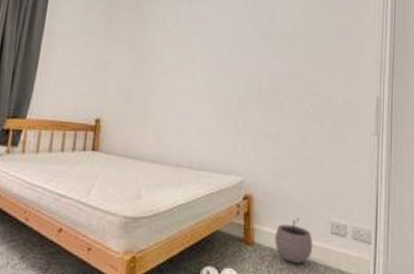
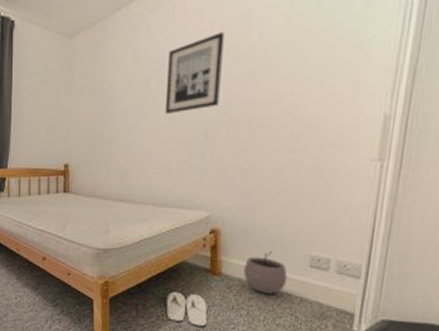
wall art: none [203,11,255,78] -> present [166,32,225,114]

